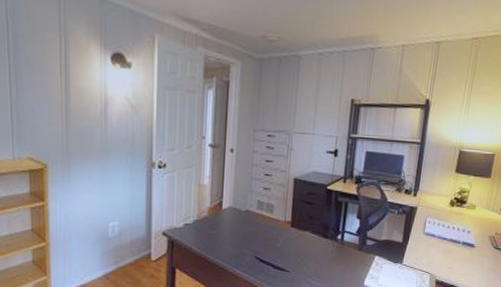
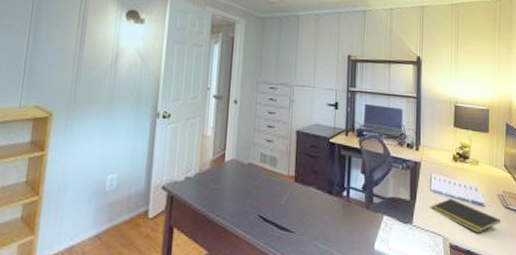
notepad: none [421,240,488,271] -> present [430,198,500,234]

